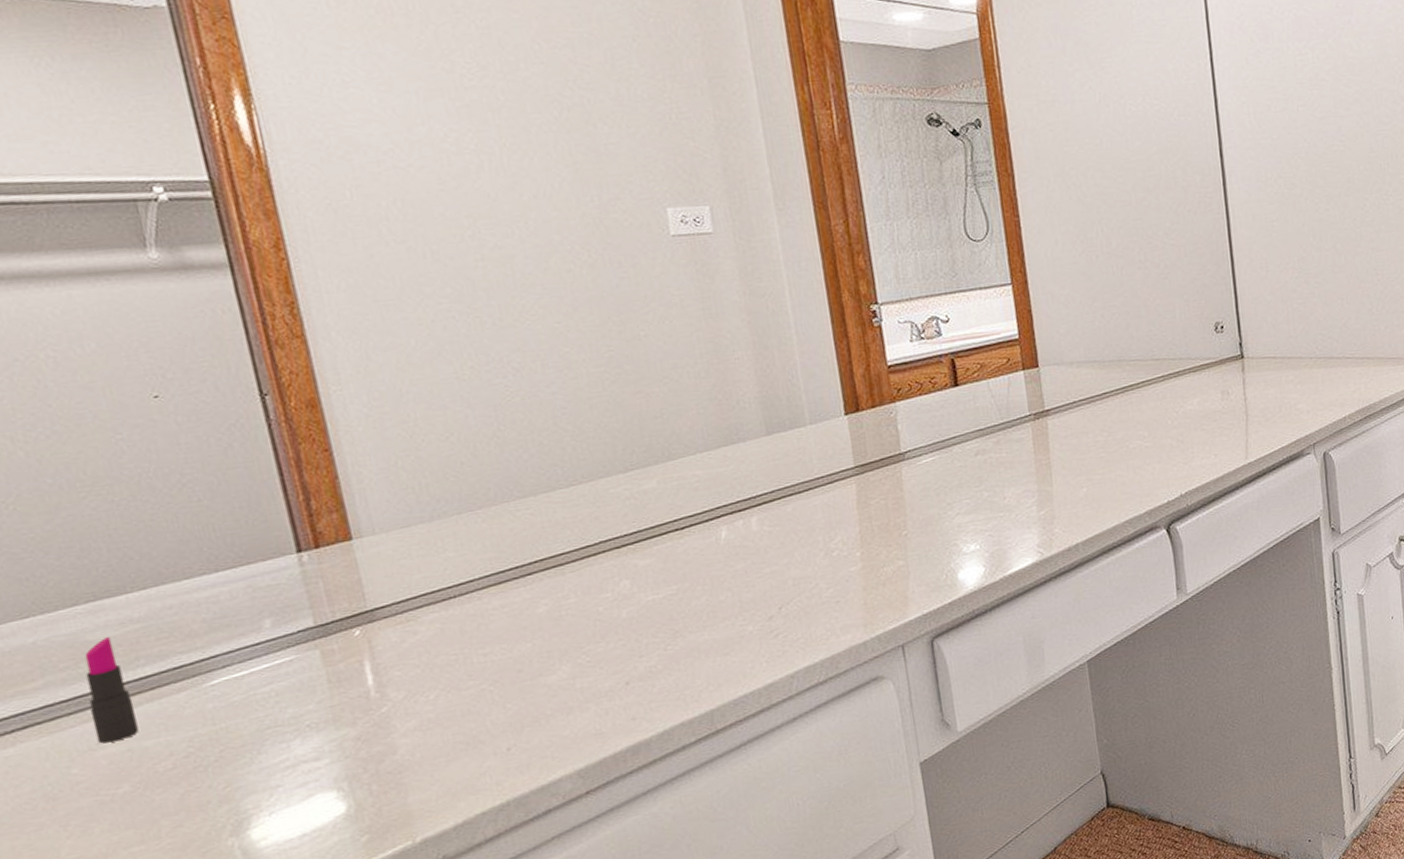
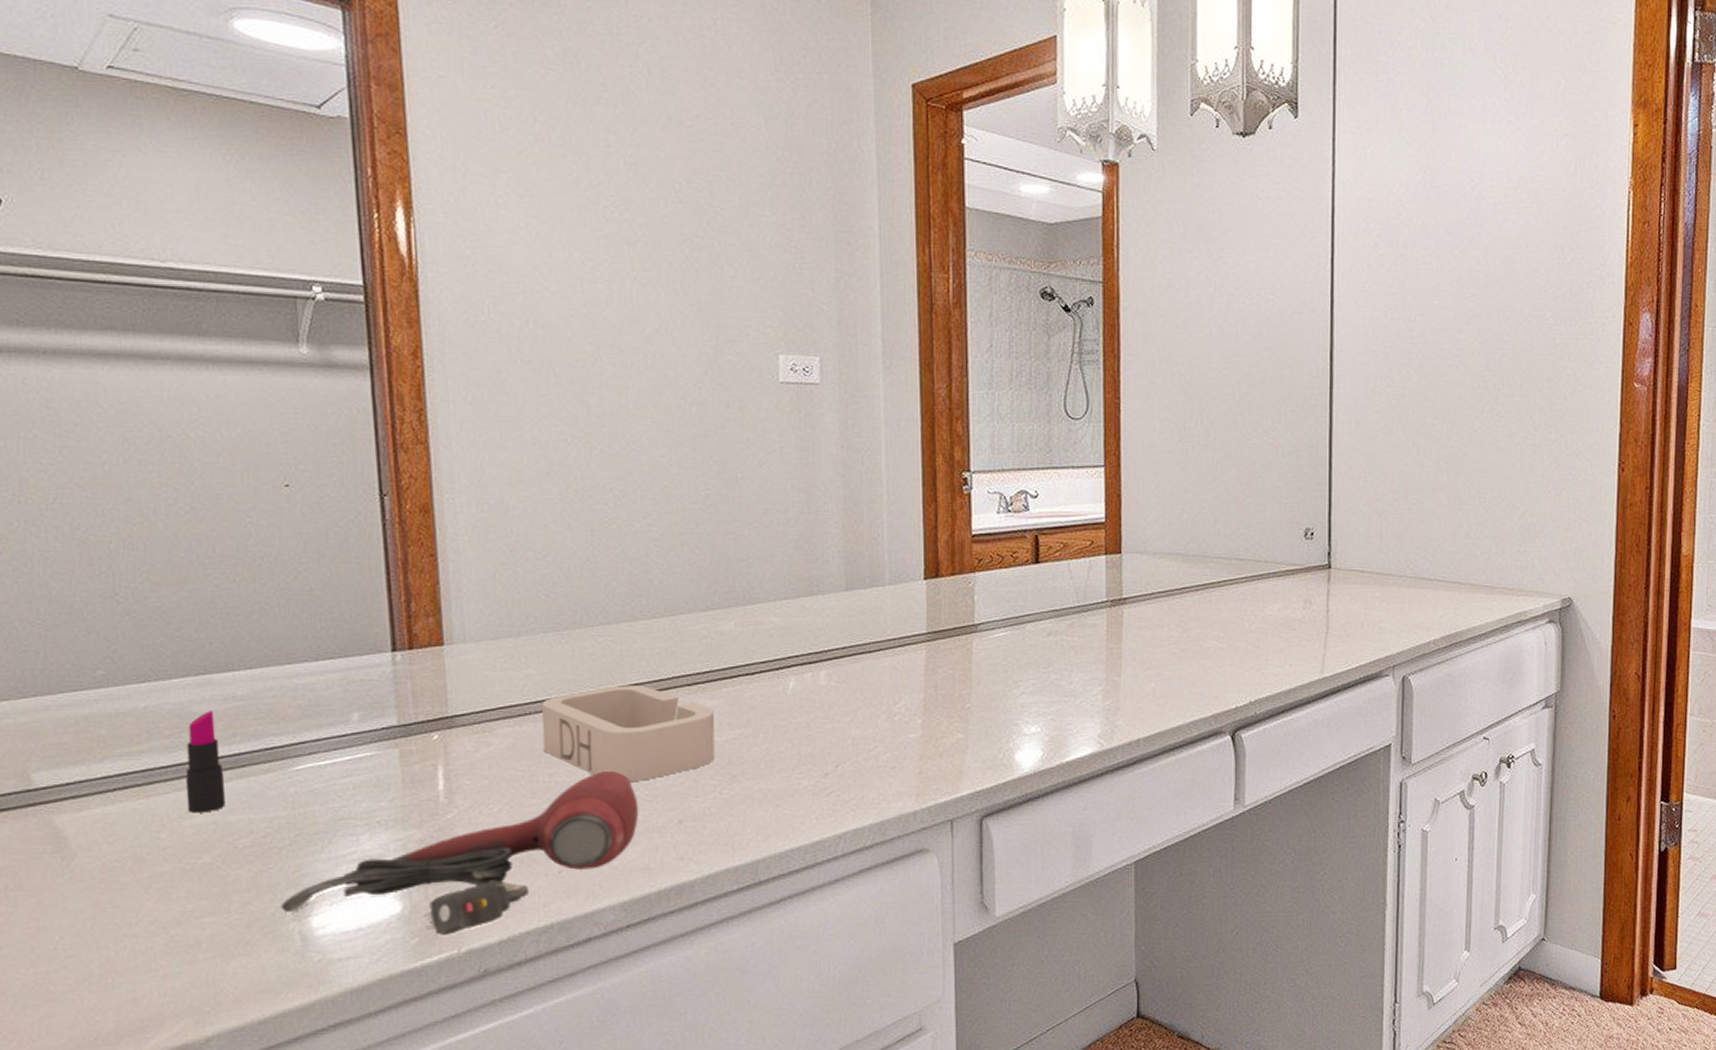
hair dryer: none [215,641,584,830] -> present [281,770,639,935]
soap dish: none [466,554,655,651] -> present [542,685,715,781]

